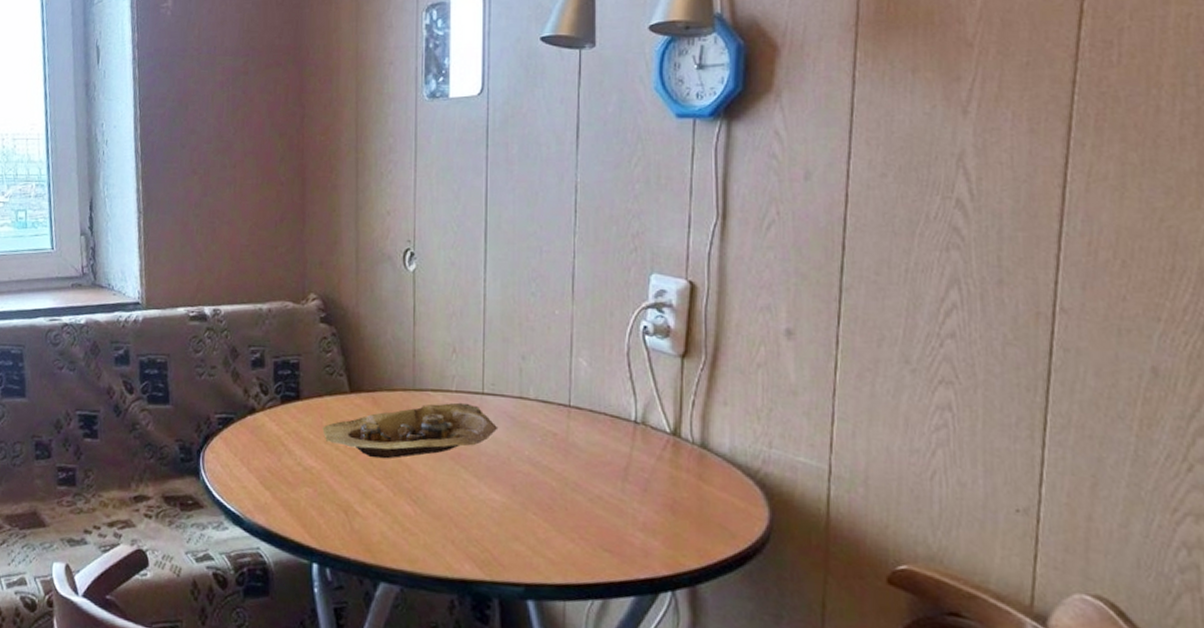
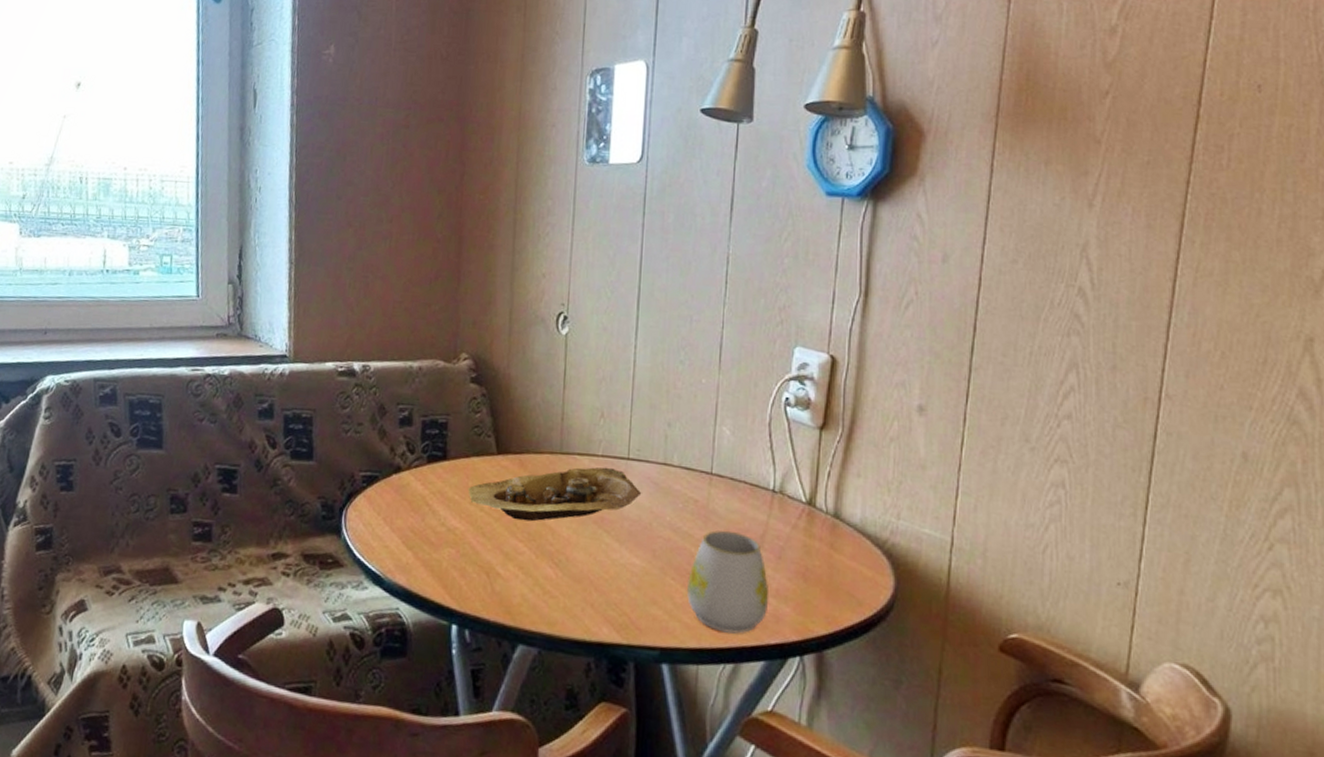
mug: none [549,464,636,569] -> present [686,531,770,634]

